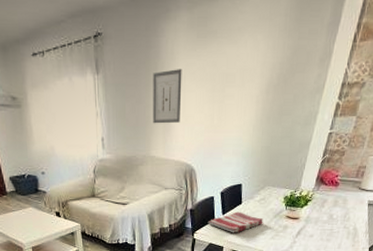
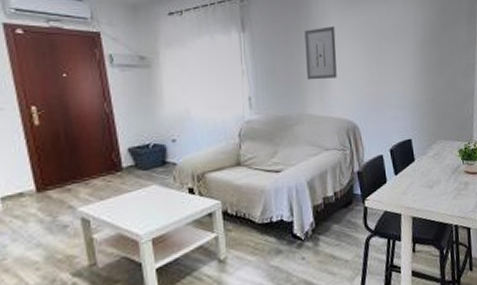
dish towel: present [207,211,263,233] -> none [379,170,442,196]

